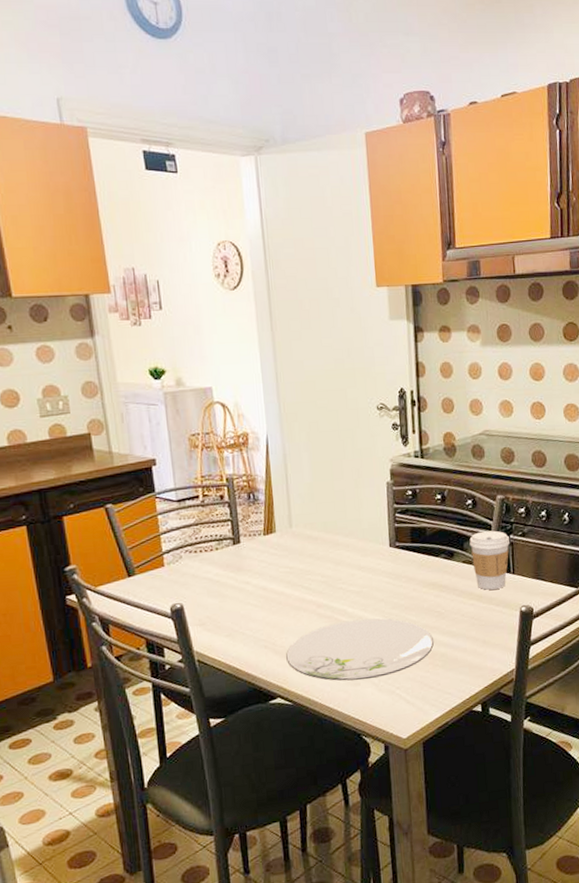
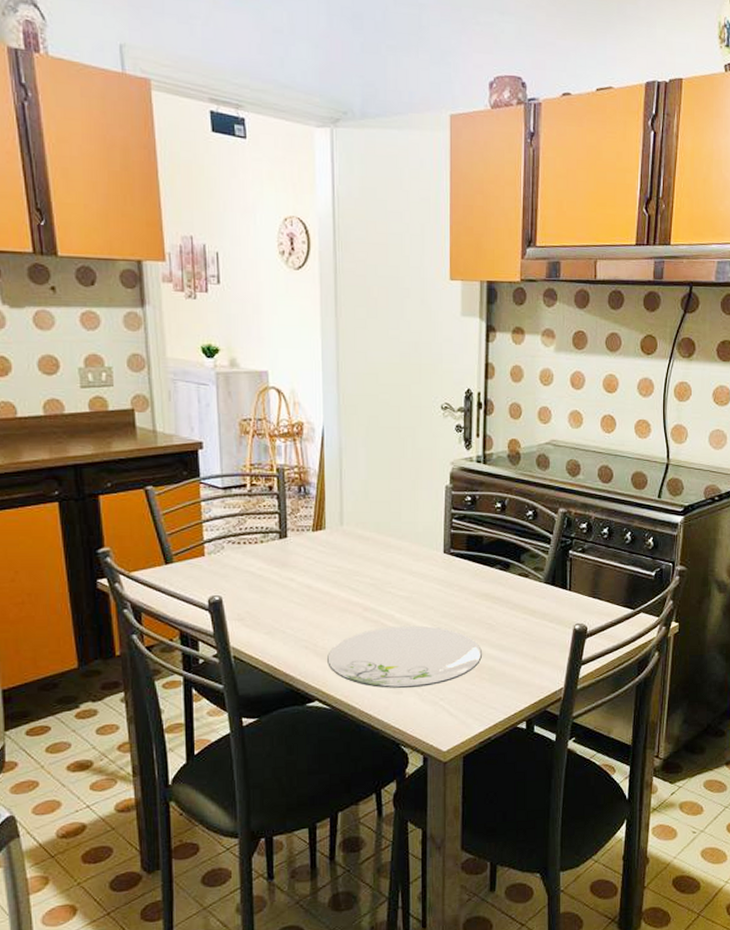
coffee cup: present [469,530,510,590] -> none [527,544,568,605]

